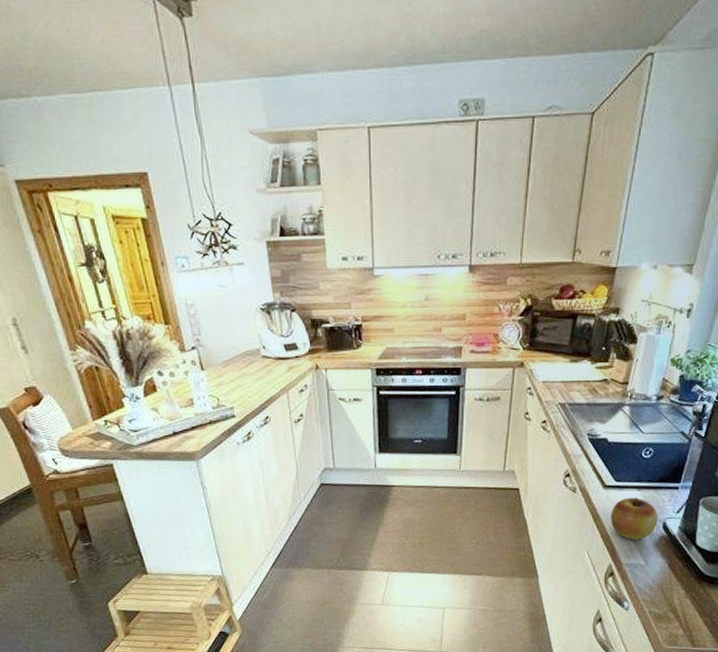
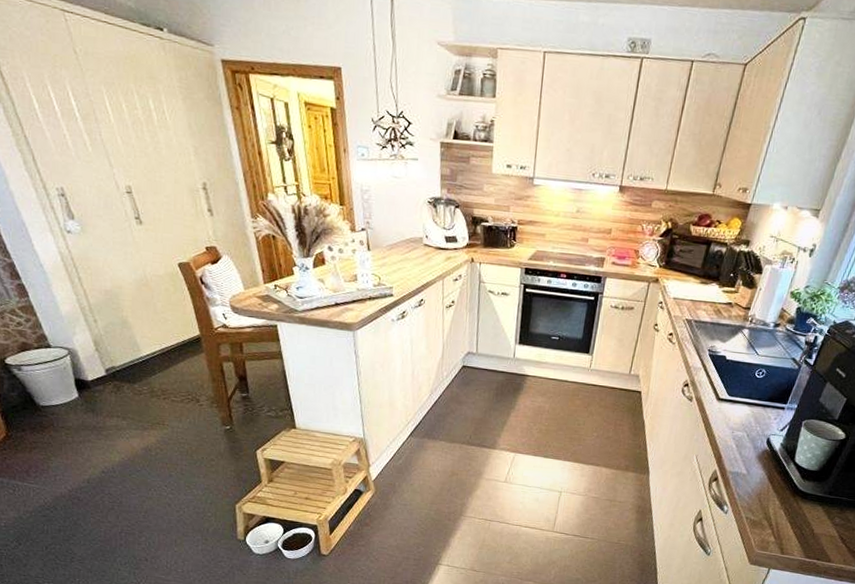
apple: present [610,497,658,540] -> none [720,412,764,451]

